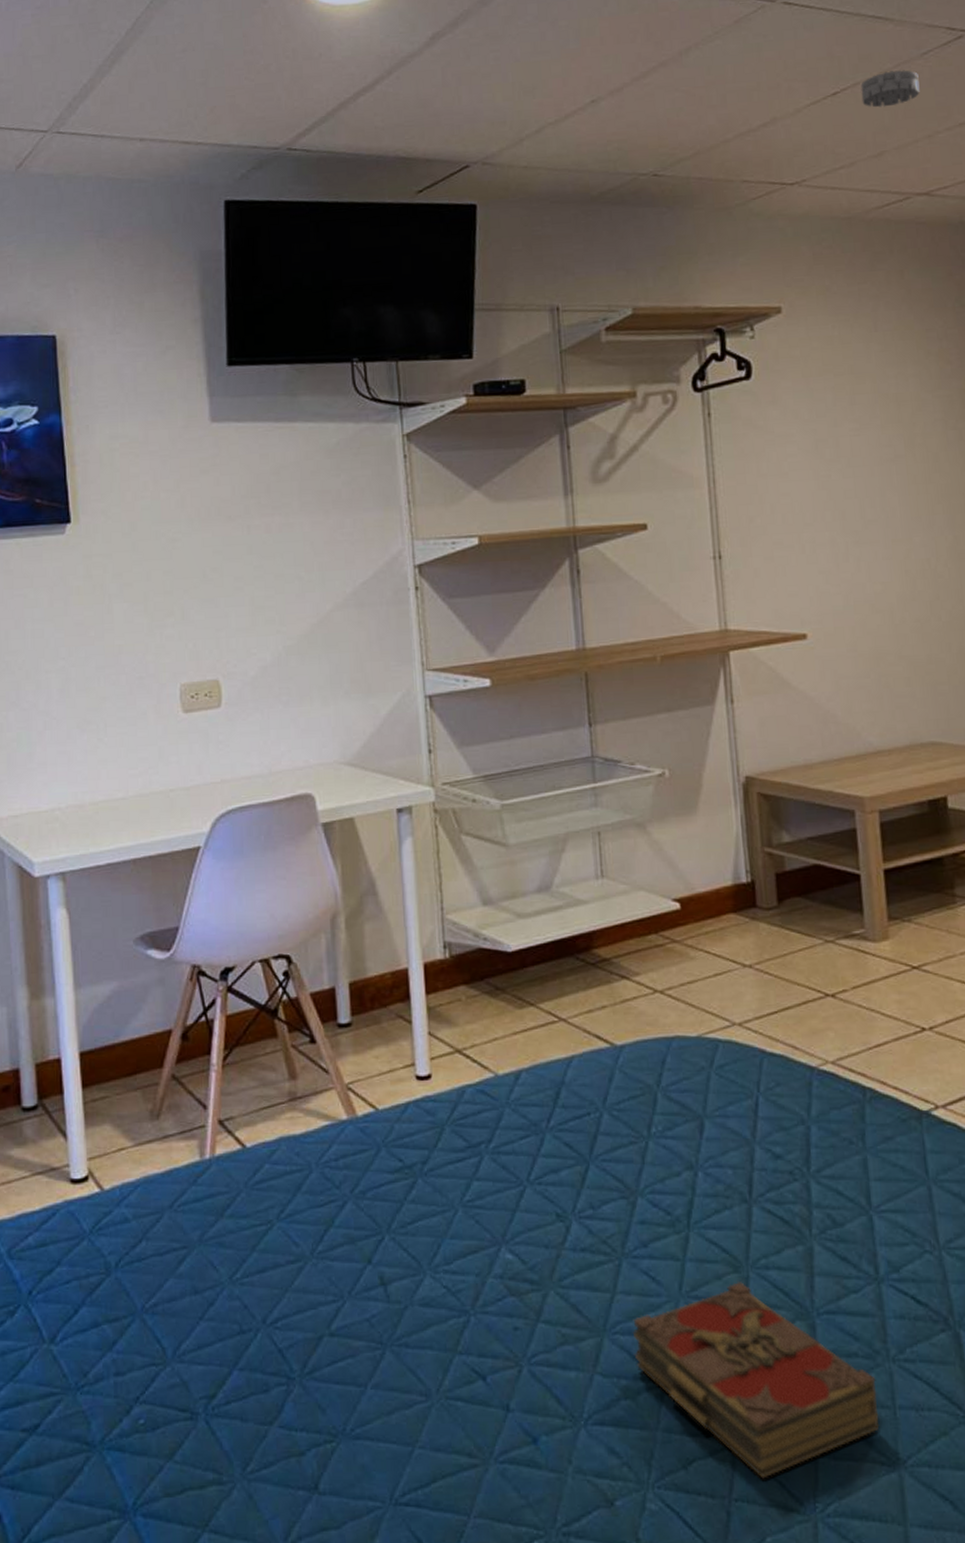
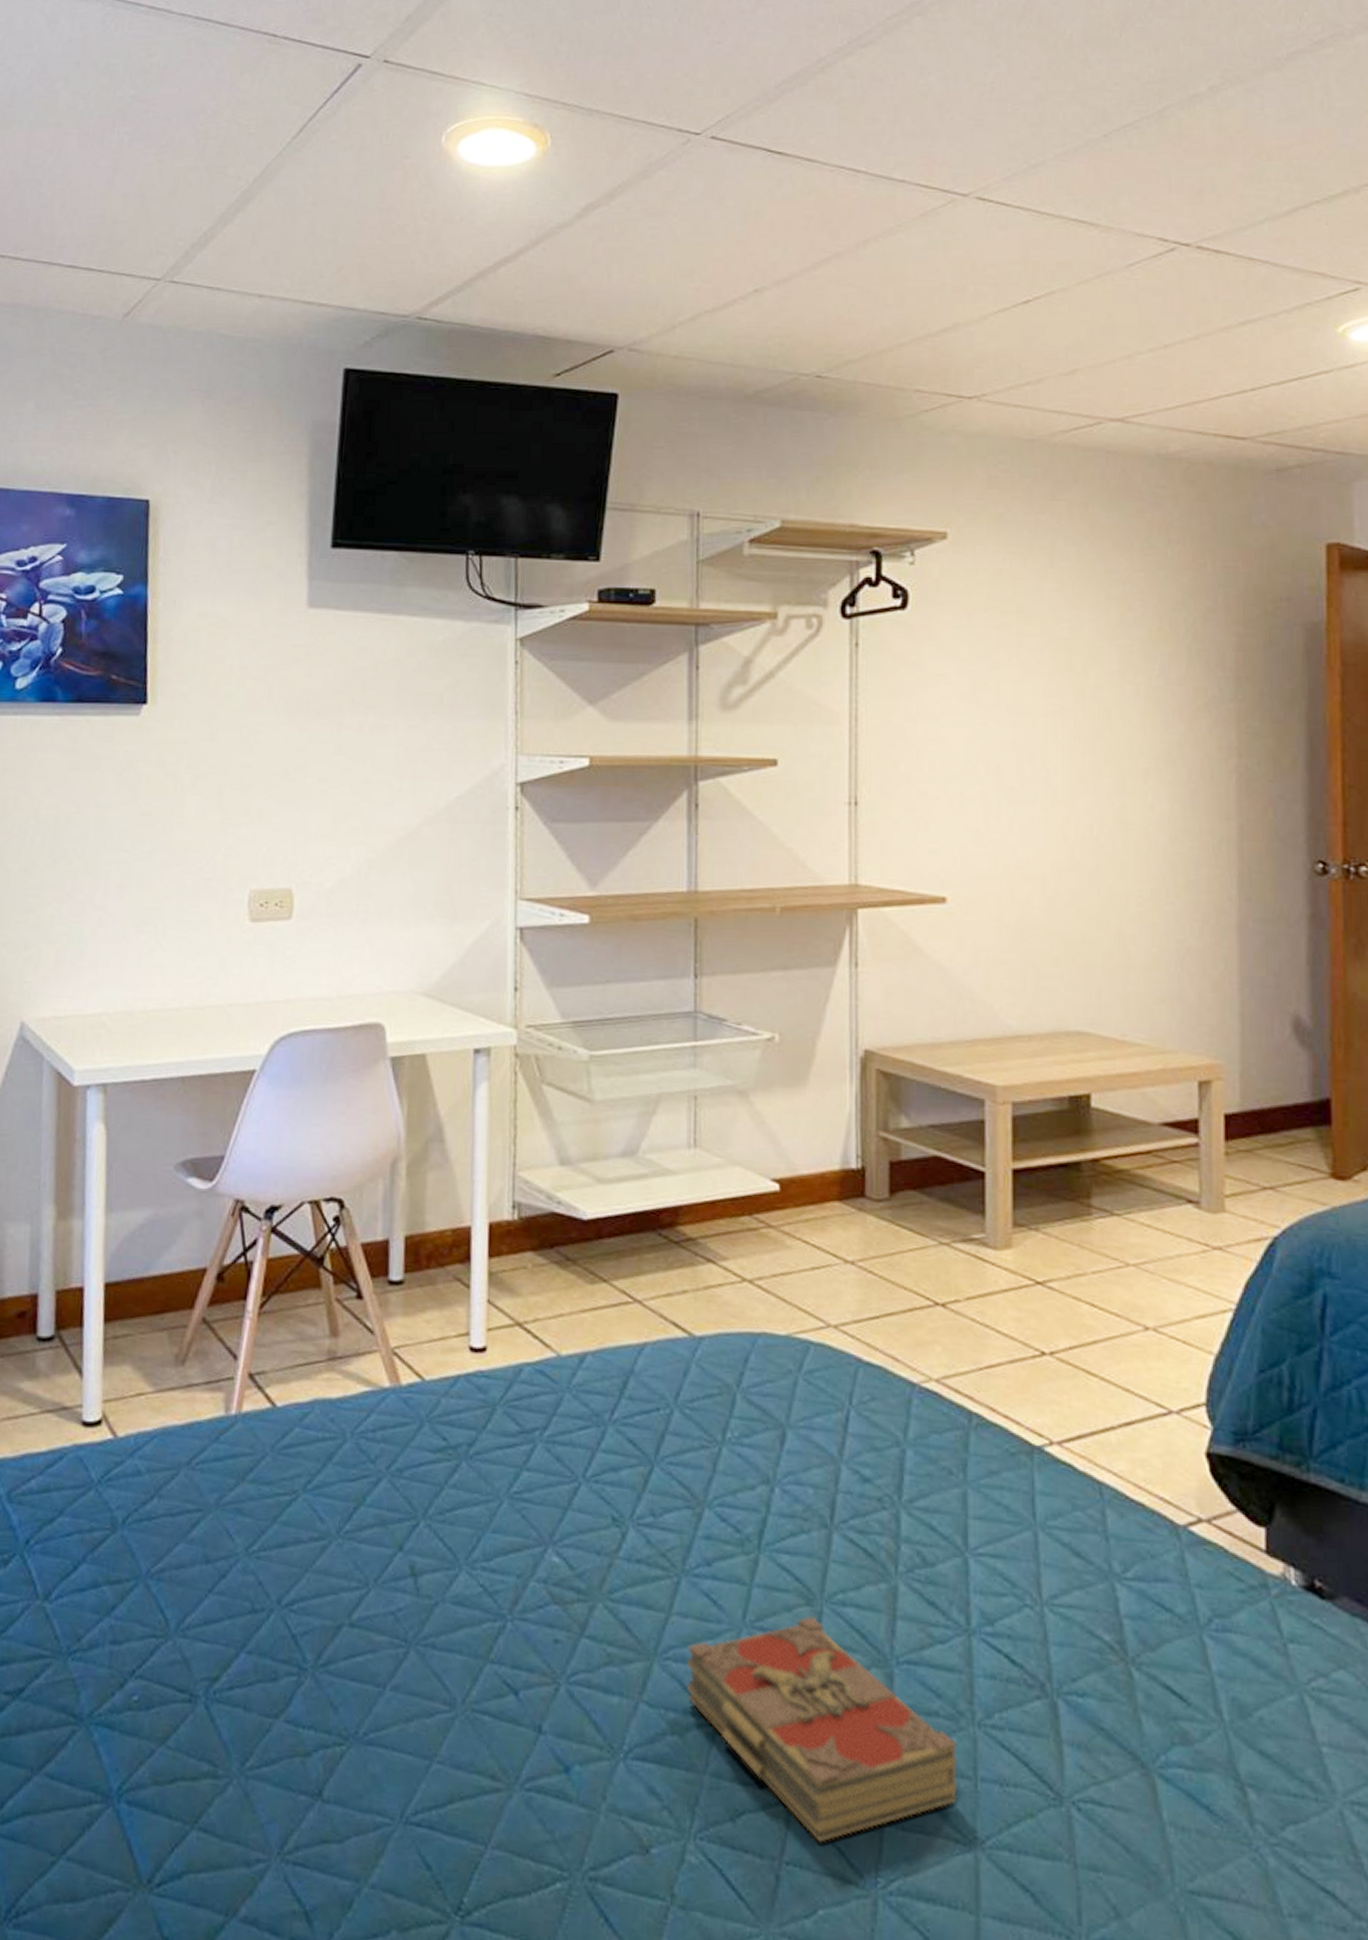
smoke detector: present [860,70,920,108] -> none [1056,281,1122,321]

